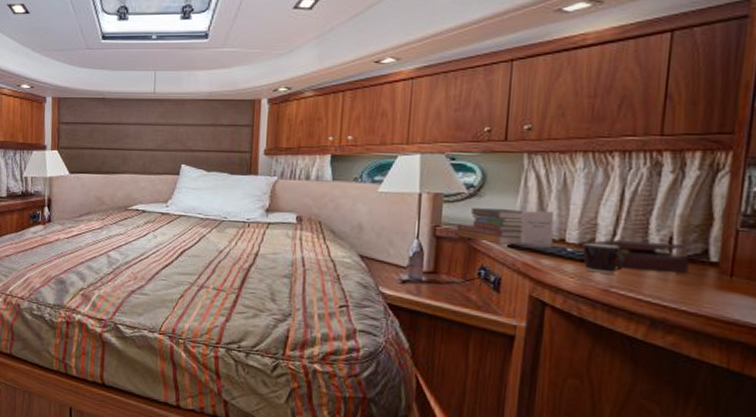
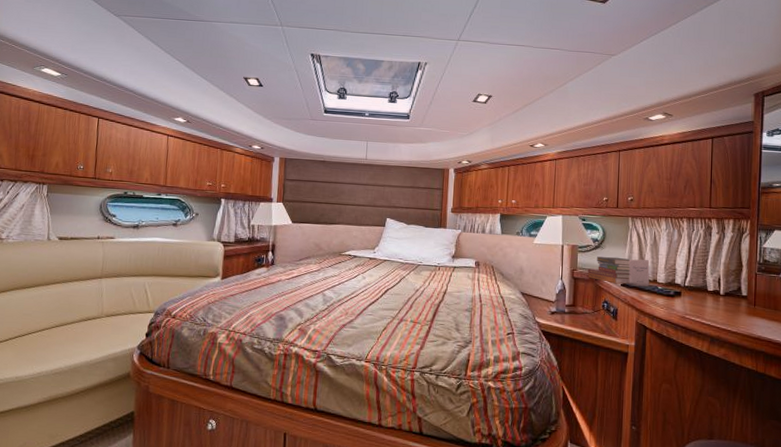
mug: present [582,242,625,274] -> none [667,282,693,305]
jewelry box: present [583,239,689,273] -> none [668,280,730,303]

